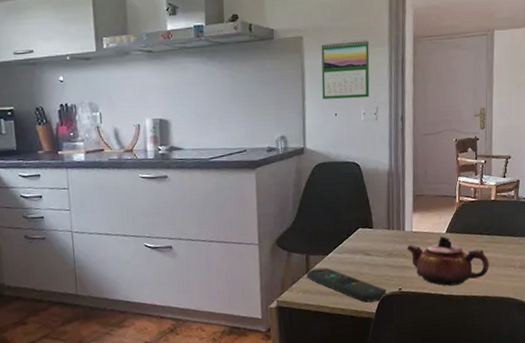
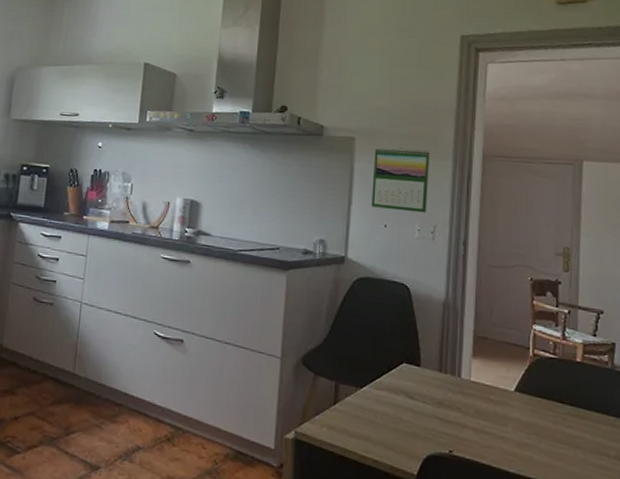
remote control: present [306,267,387,303] -> none [334,401,433,461]
teapot: present [406,236,489,286] -> none [462,394,573,464]

